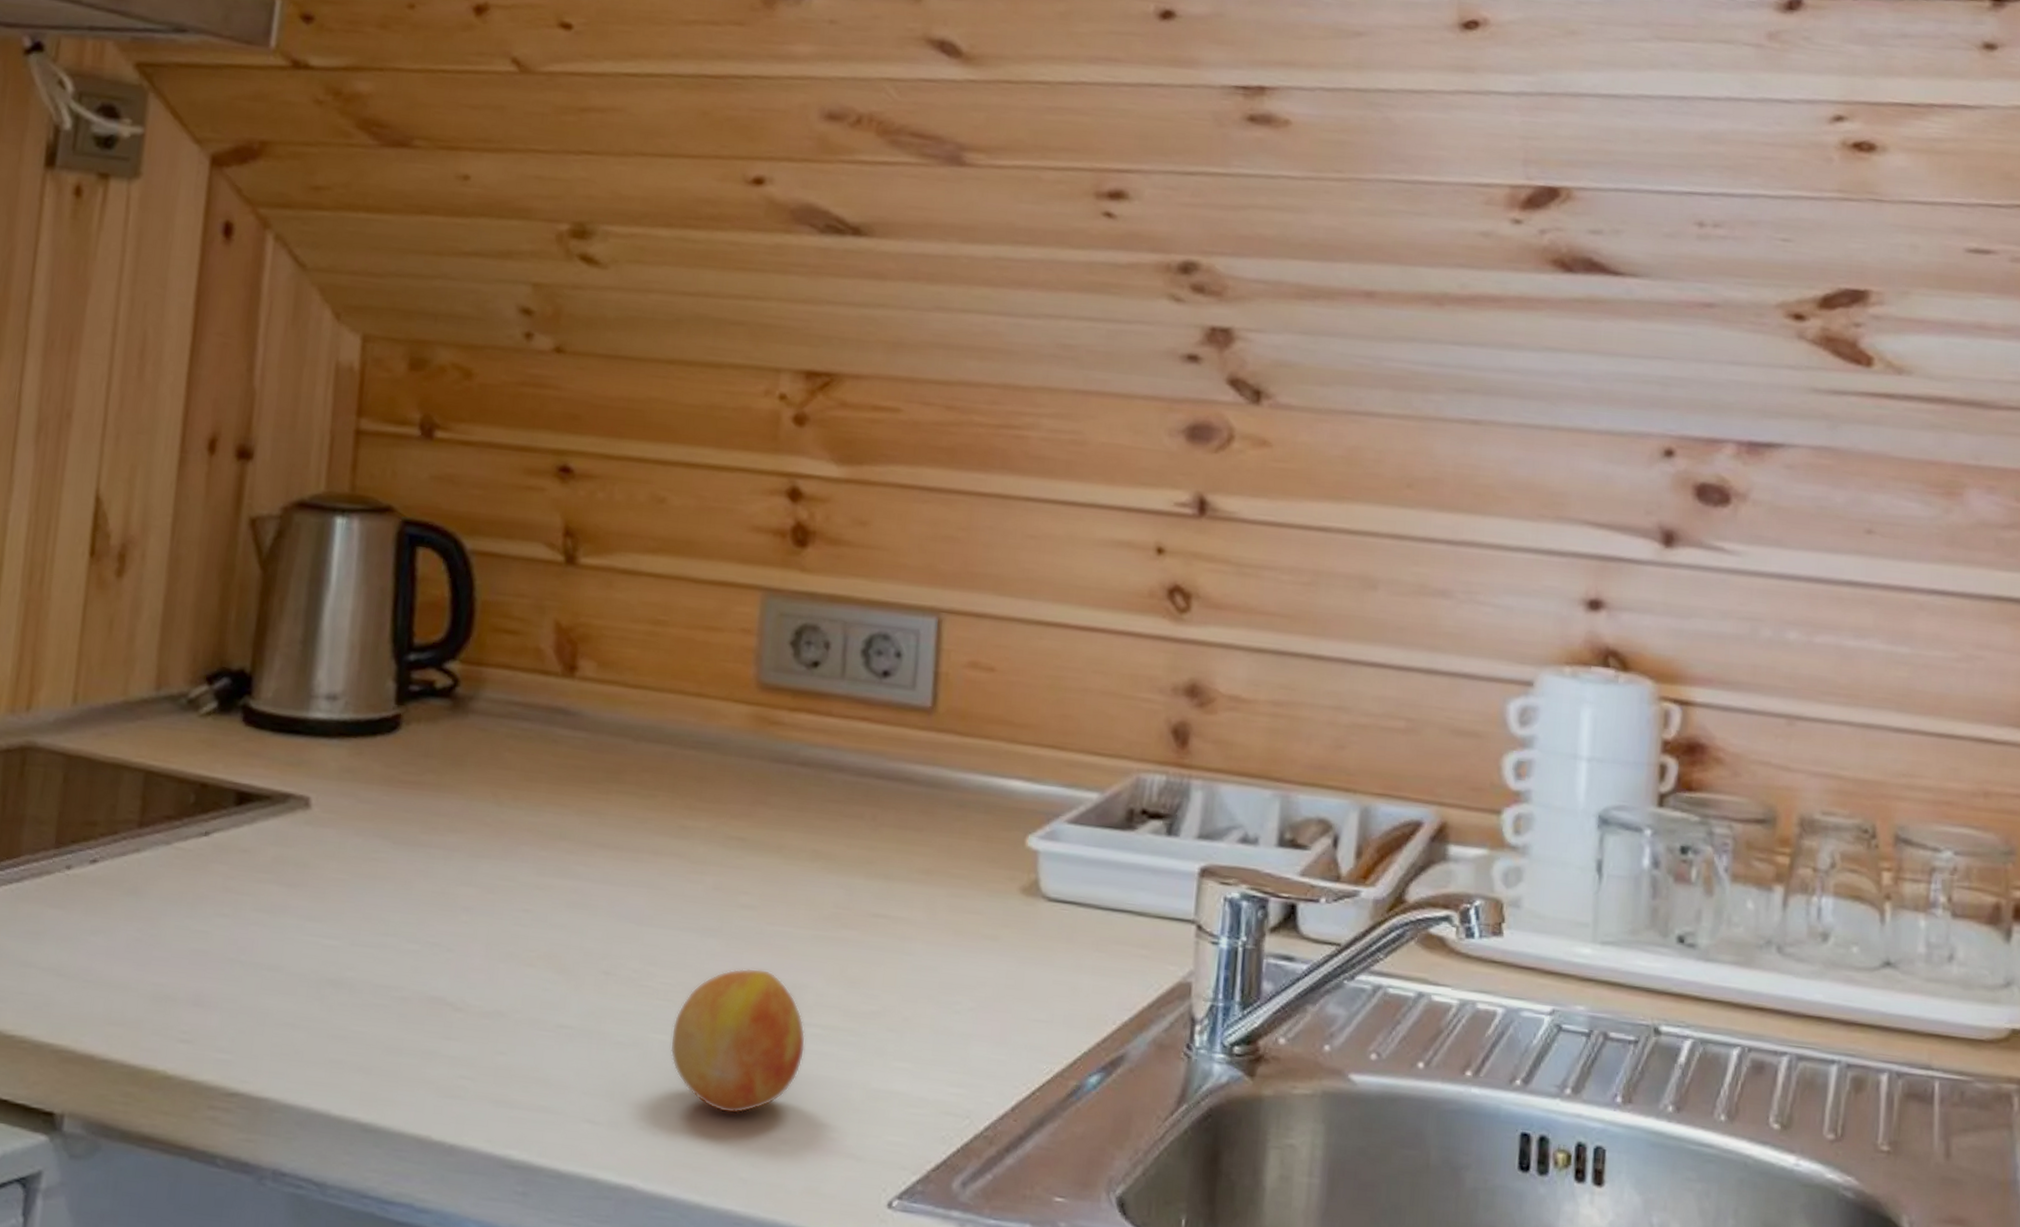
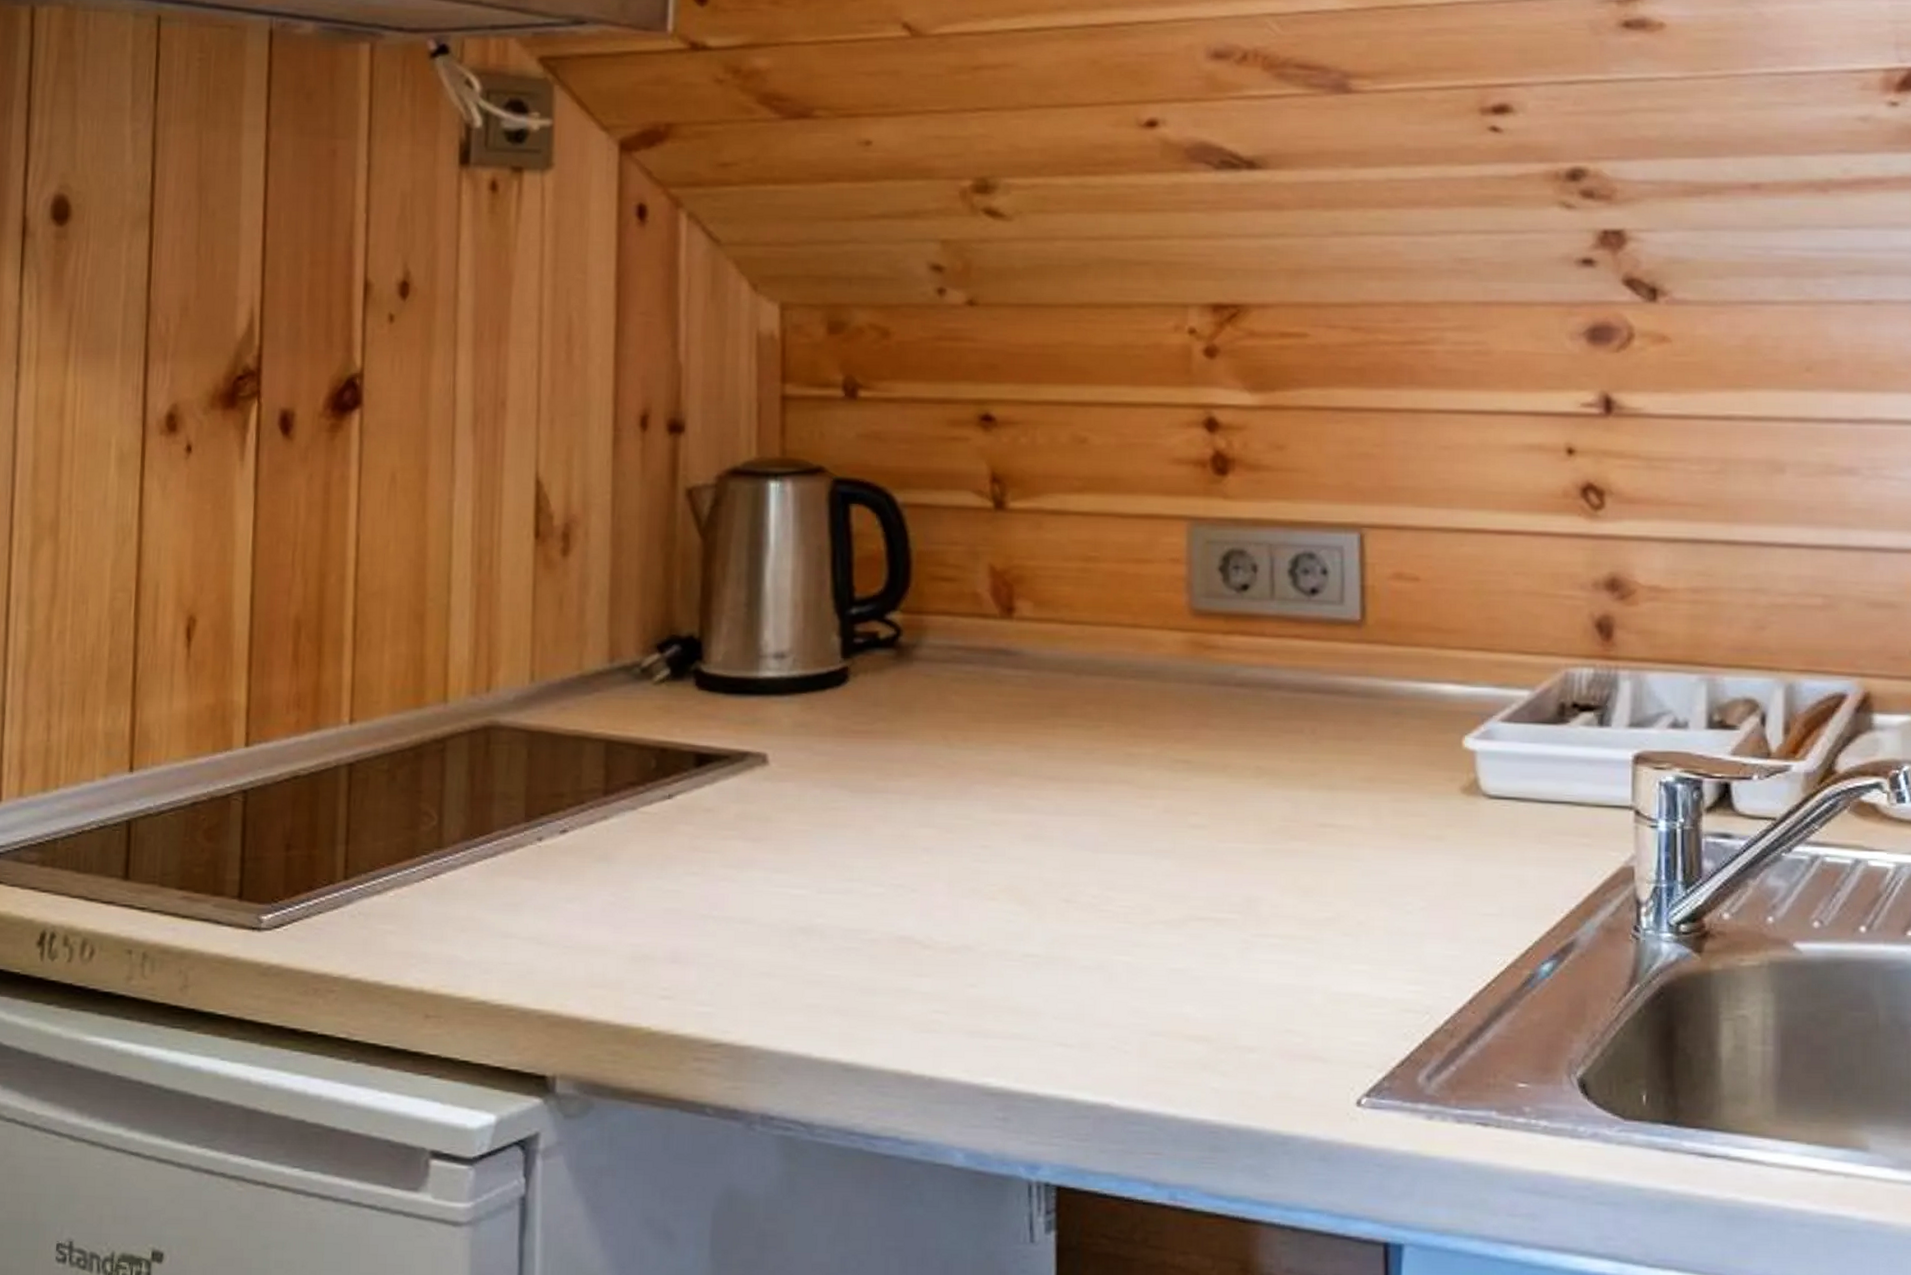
fruit: present [670,968,806,1114] -> none [1134,885,1265,1027]

